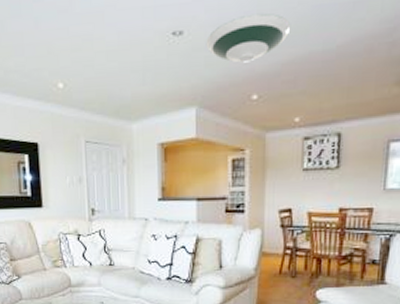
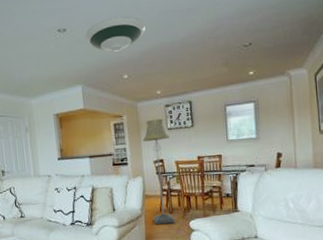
floor lamp: none [267,155,305,290] -> present [142,118,175,224]

